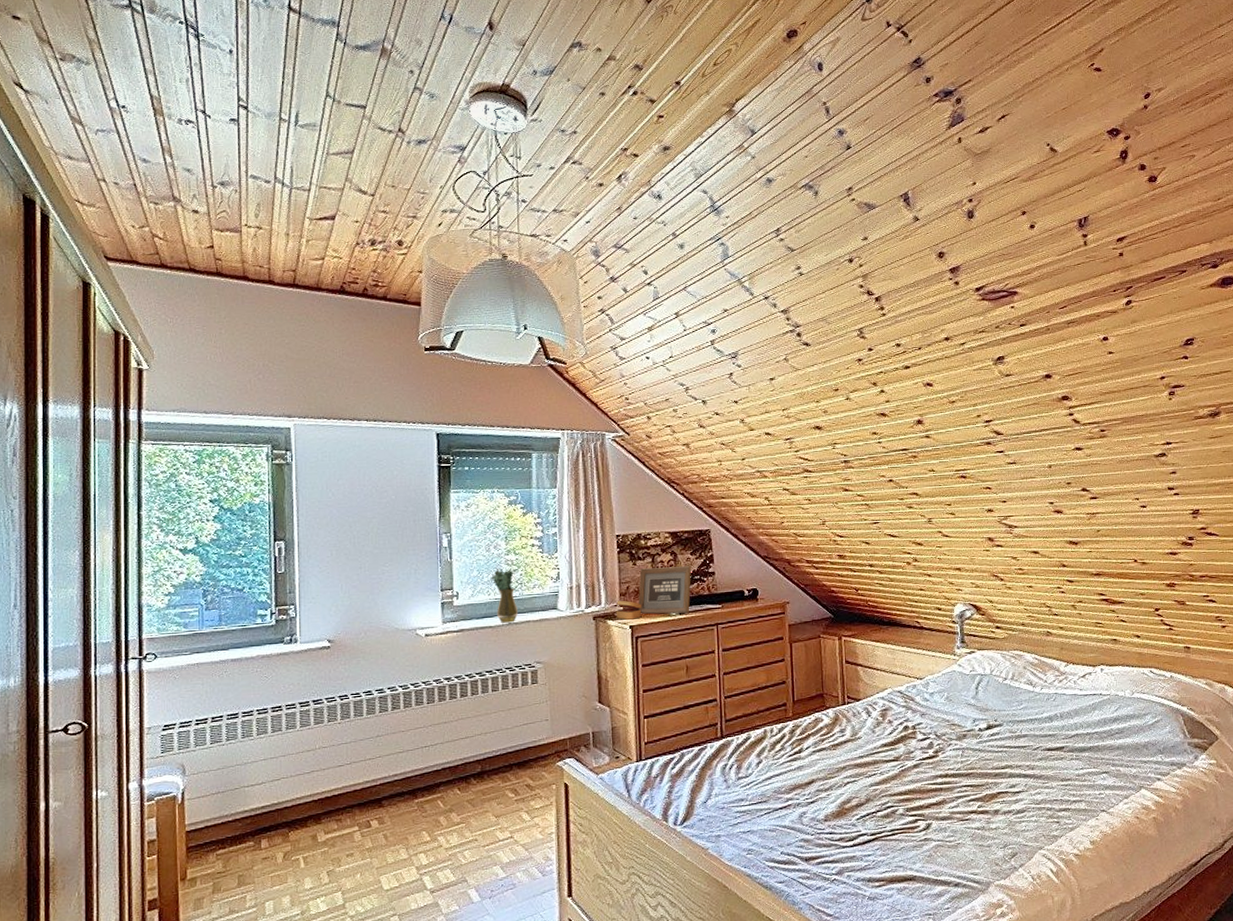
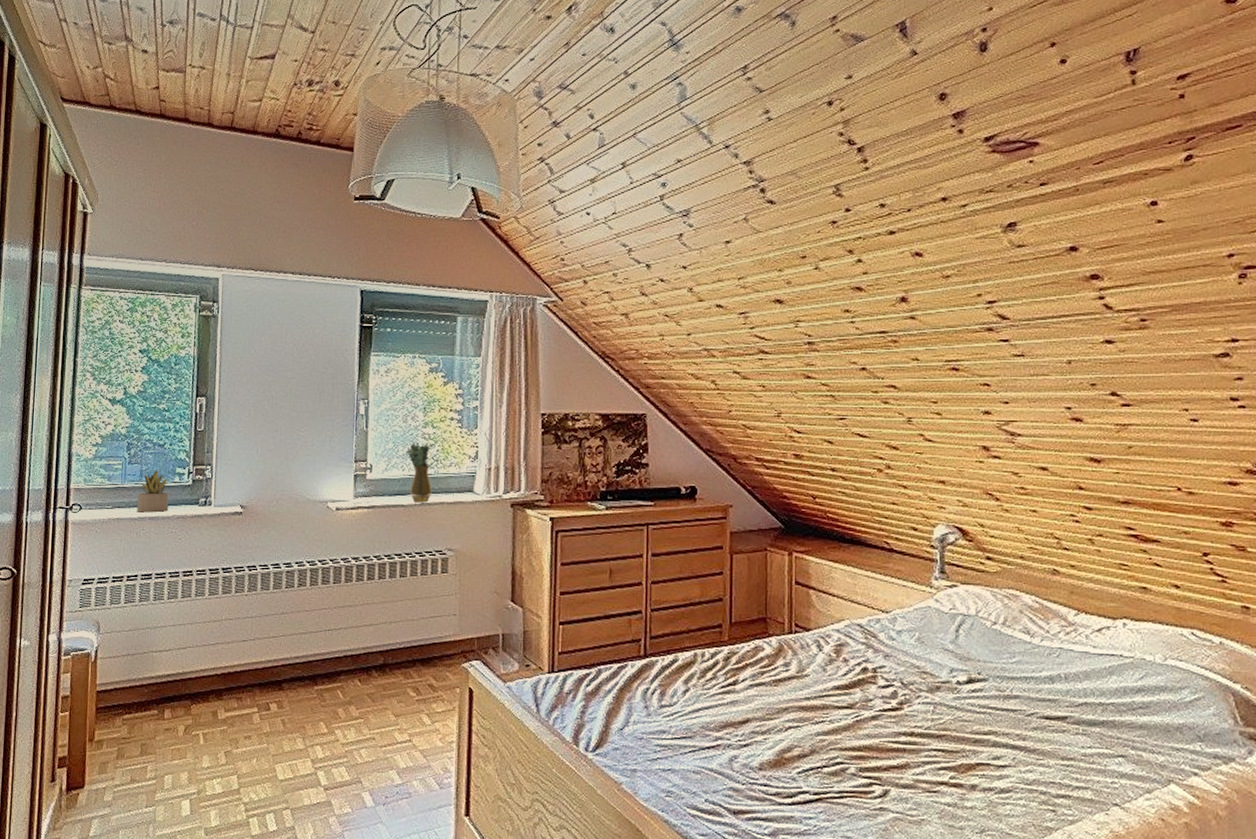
succulent plant: none [218,613,252,656] -> present [137,470,169,513]
jewelry box: present [616,600,642,620] -> none [536,487,565,511]
picture frame: present [638,566,691,615] -> none [561,453,622,508]

